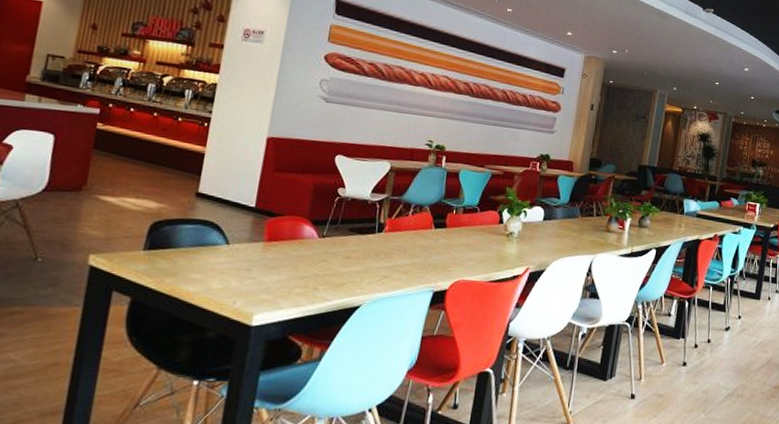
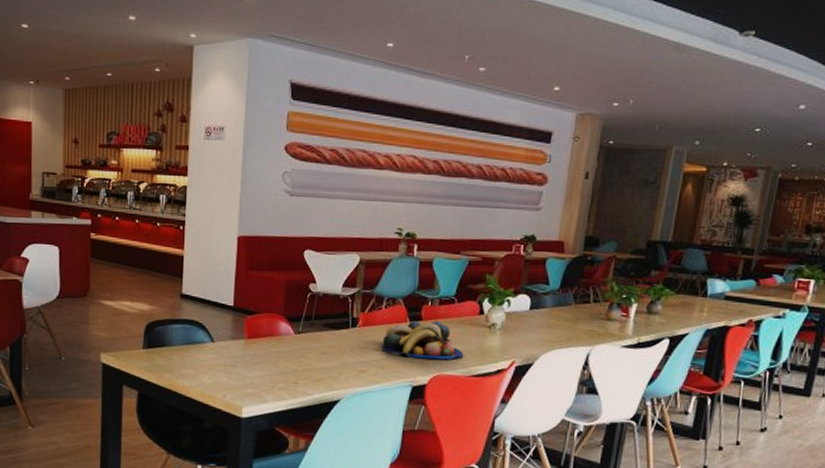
fruit bowl: none [406,227,483,266] -> present [382,320,463,360]

